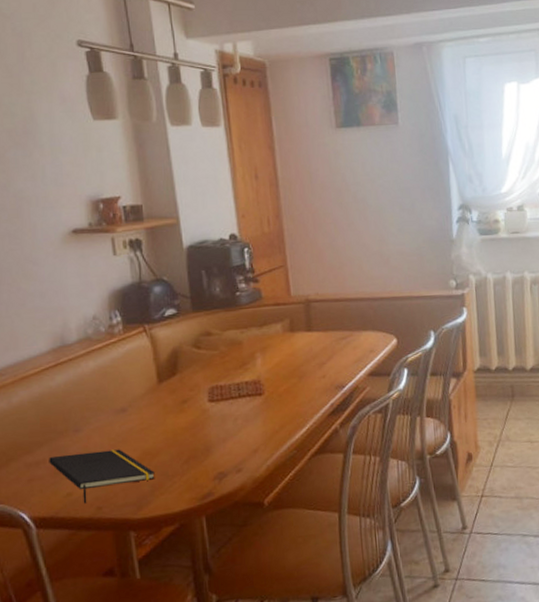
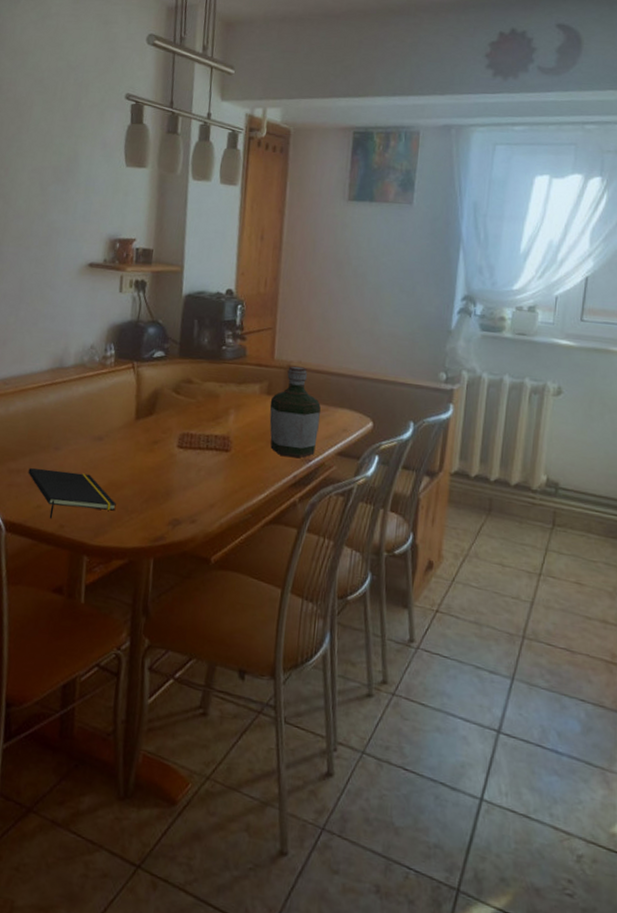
bottle: none [294,298,347,388] -> present [269,366,321,458]

